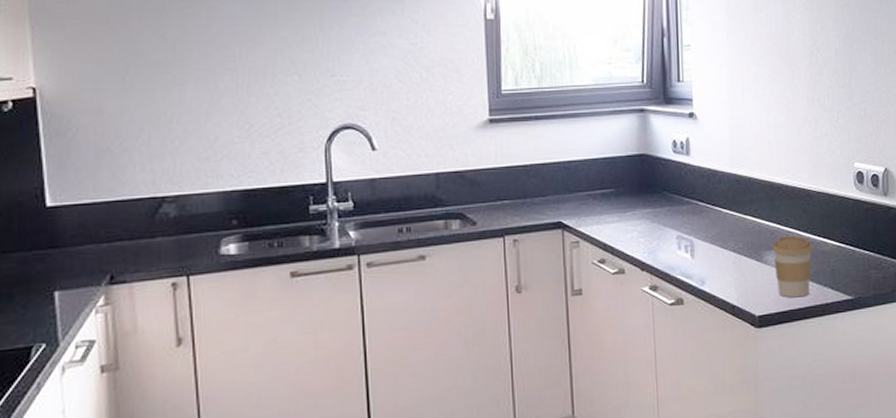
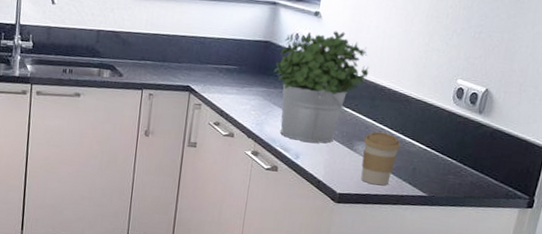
potted plant: none [656,130,761,263] -> present [273,31,370,144]

